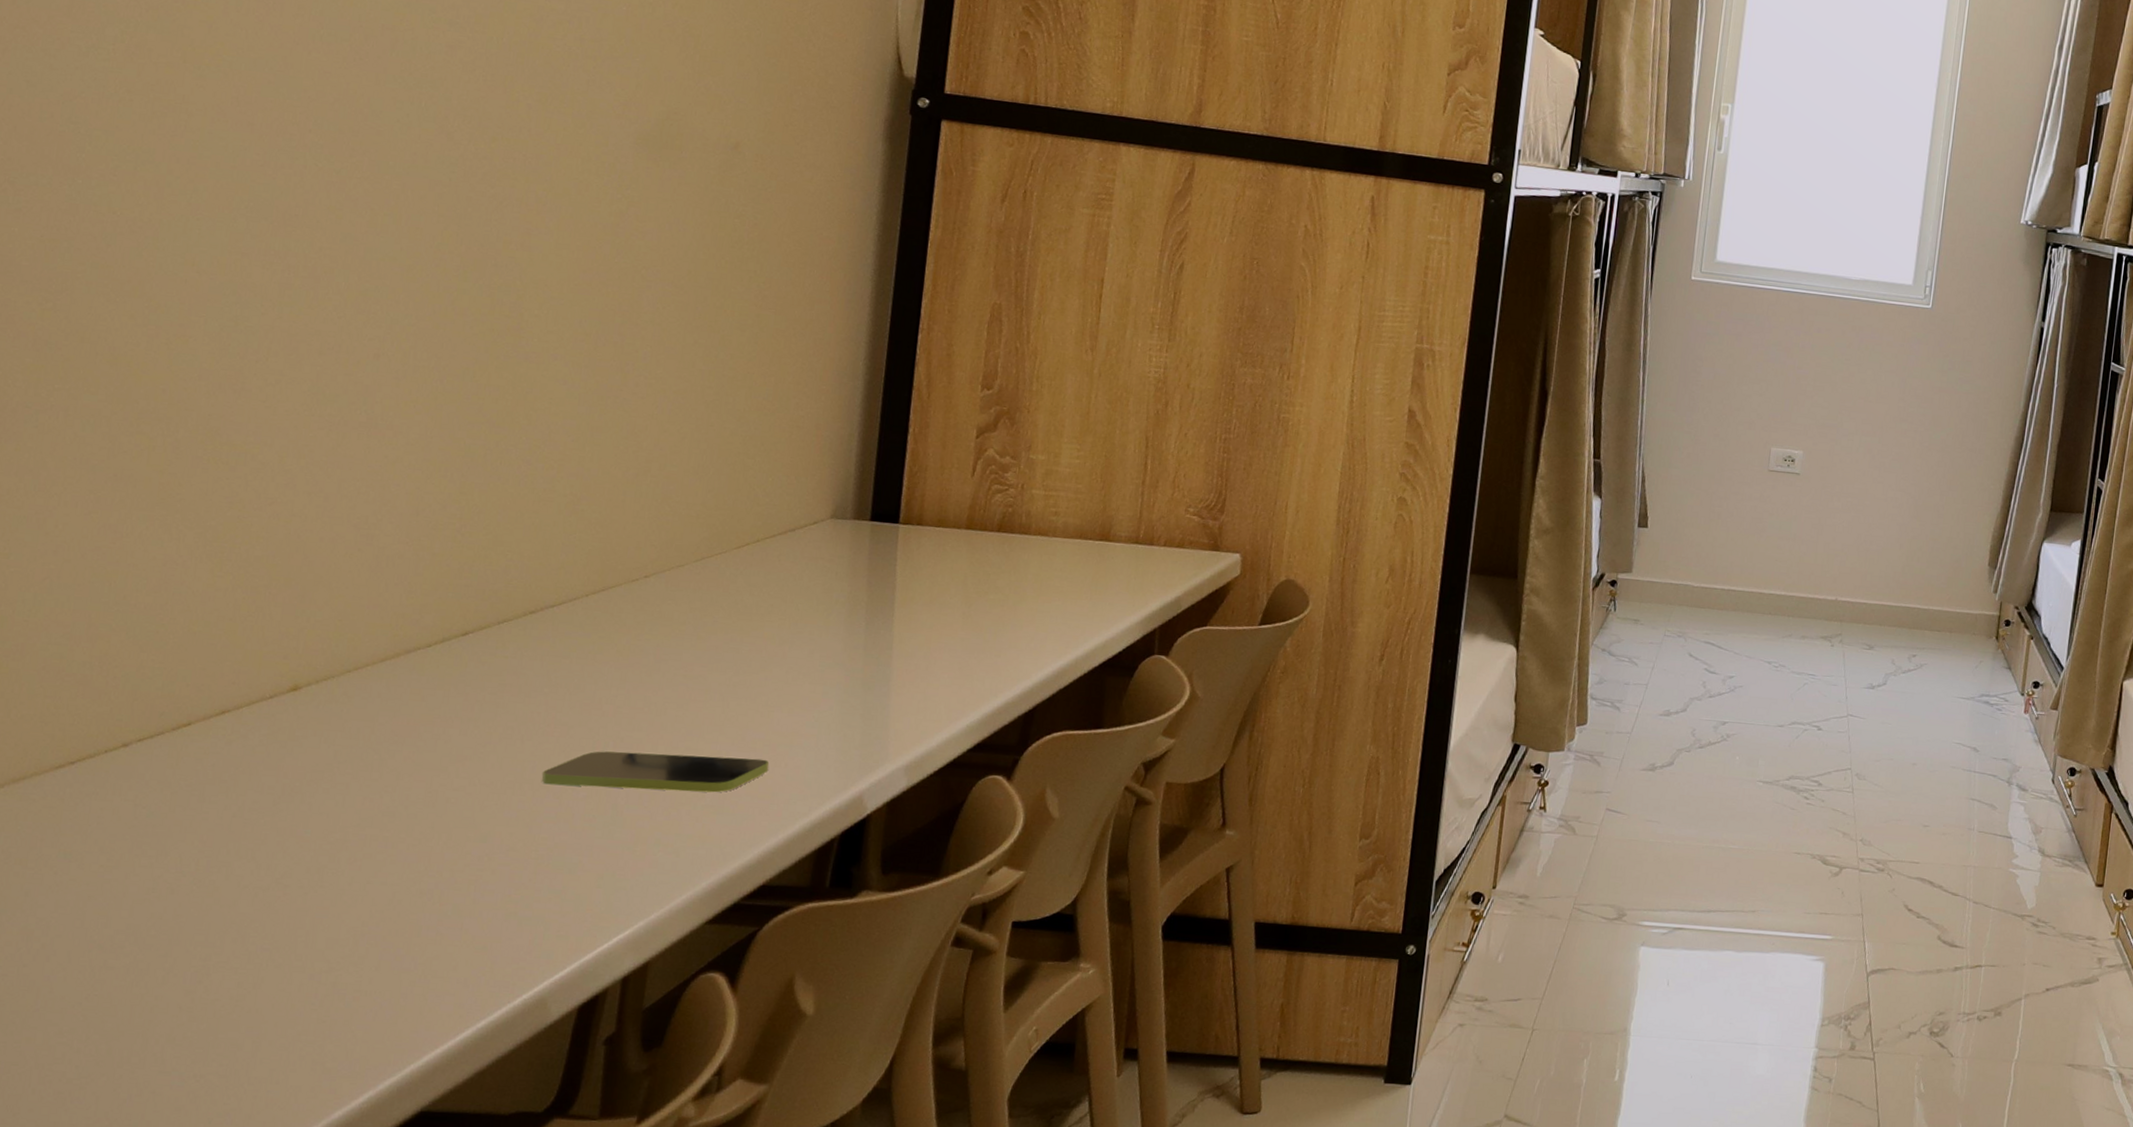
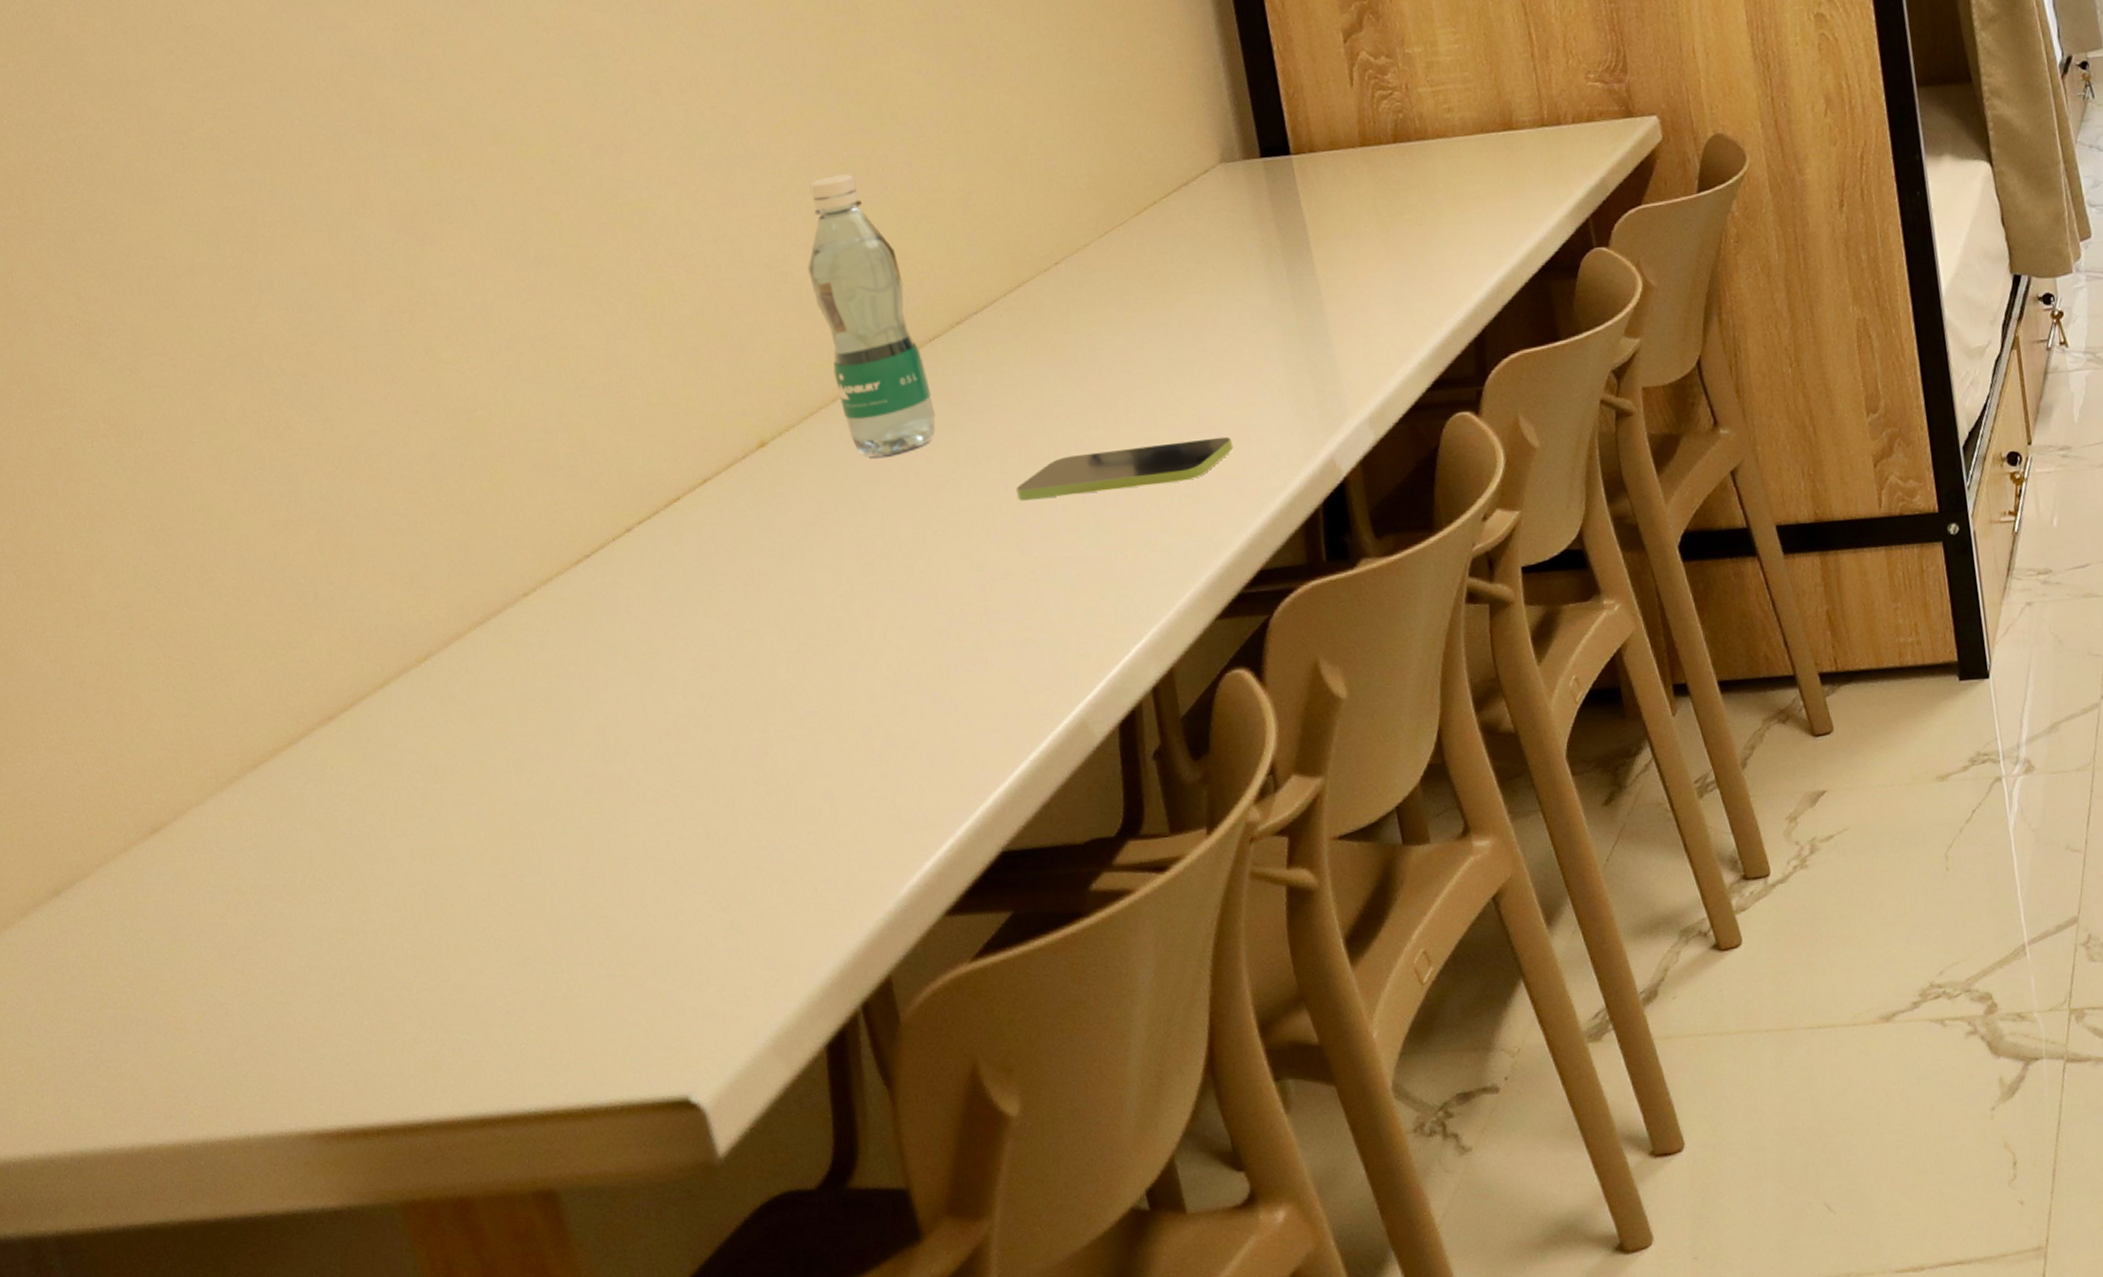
bottle: none [388,457,490,721] -> present [807,174,936,458]

